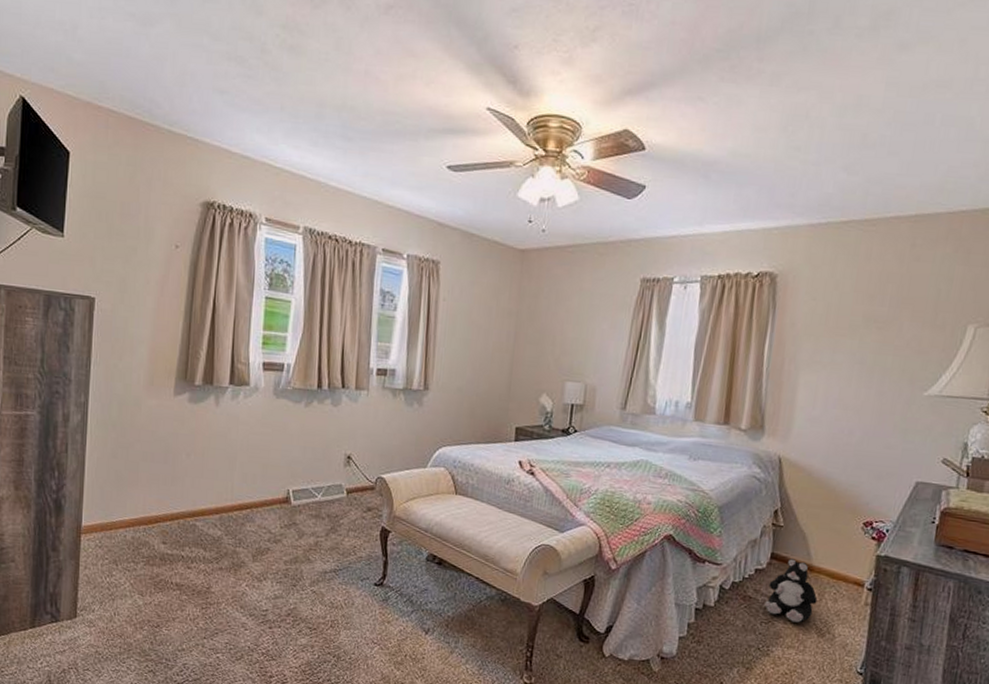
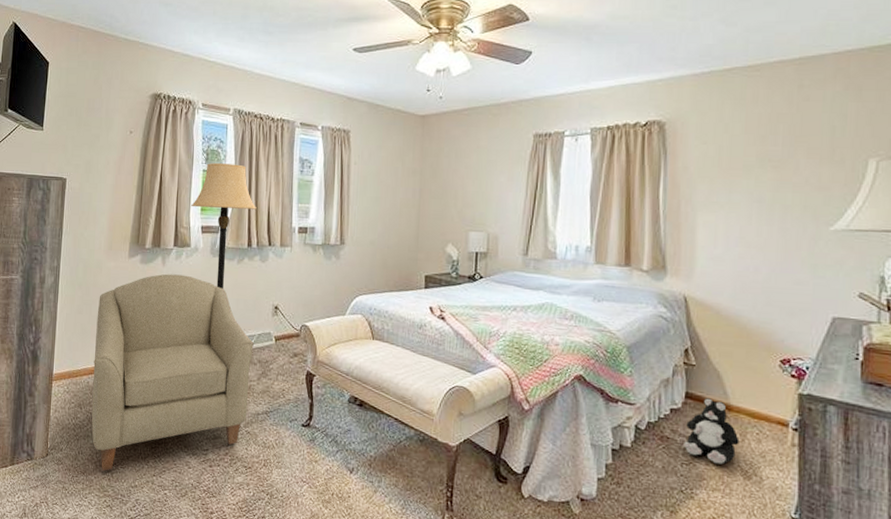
chair: none [129,415,322,634] -> present [91,273,254,472]
lamp: none [251,289,329,436] -> present [191,163,257,290]

